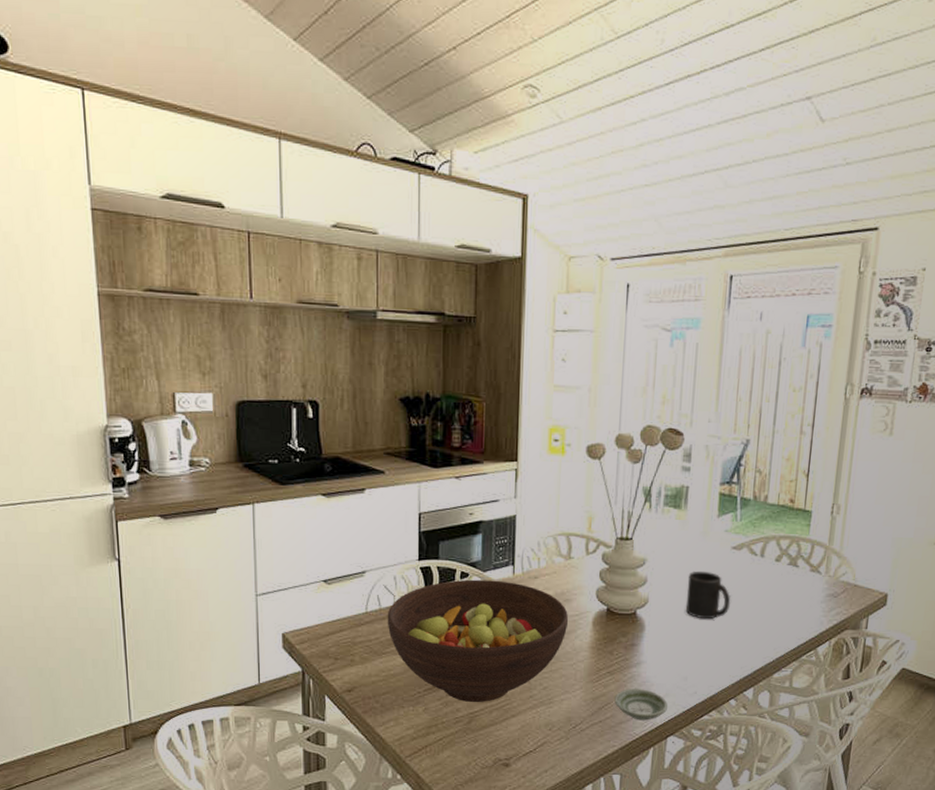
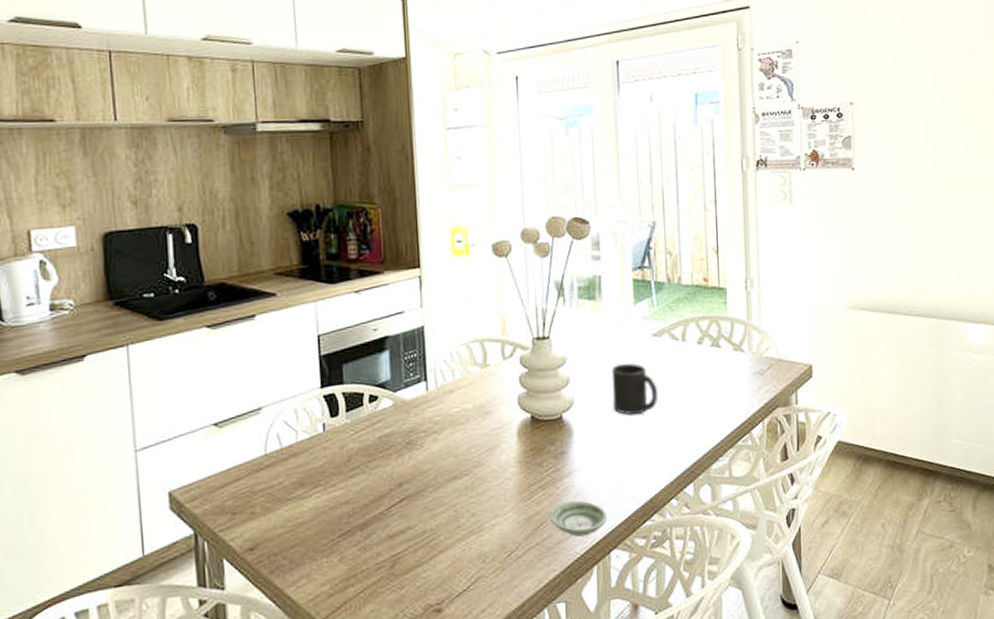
fruit bowl: present [387,579,568,703] -> none [289,399,491,543]

